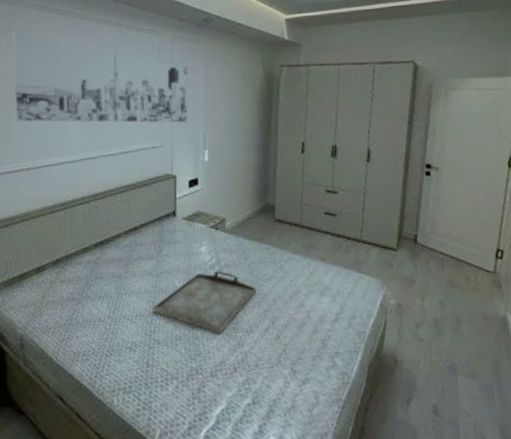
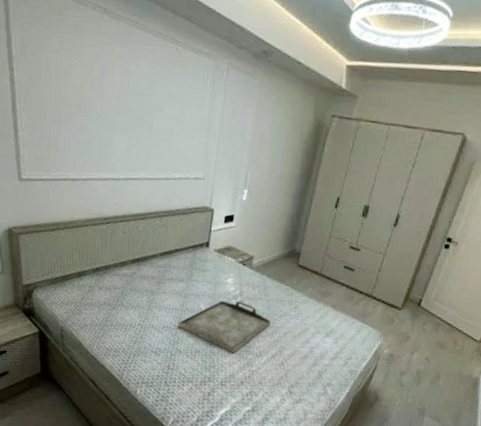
wall art: present [12,32,188,123] -> none [63,30,239,159]

